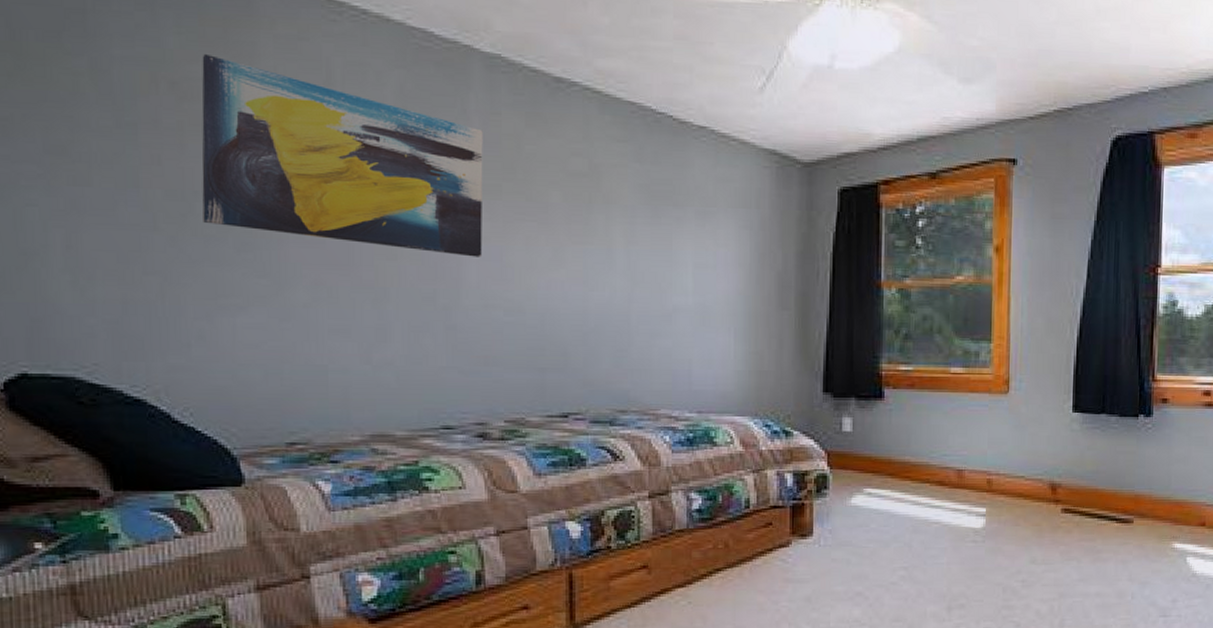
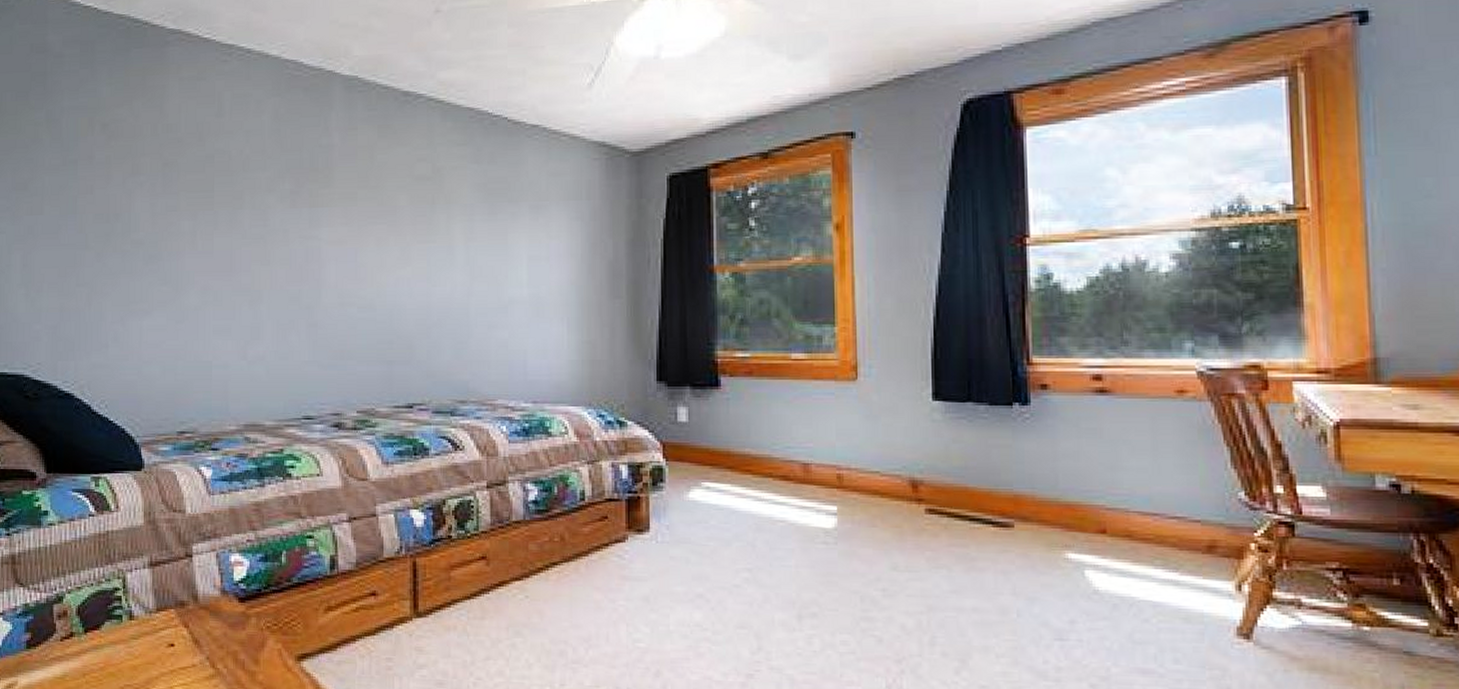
wall art: present [202,53,483,257] -> none [121,98,342,259]

